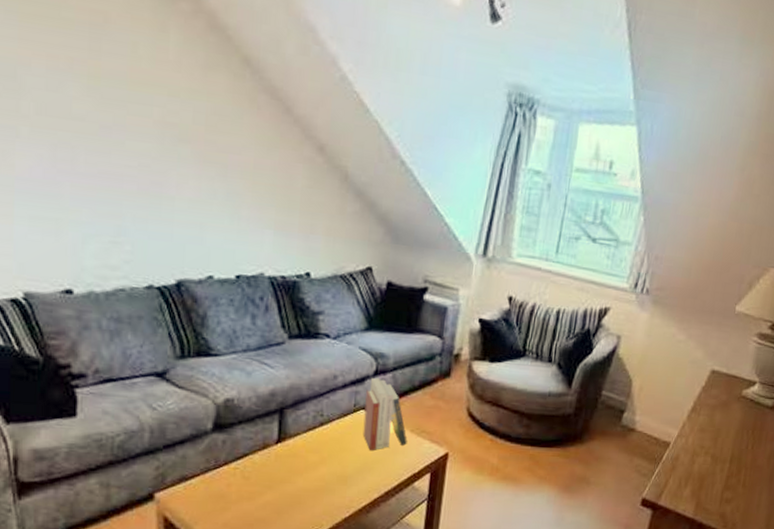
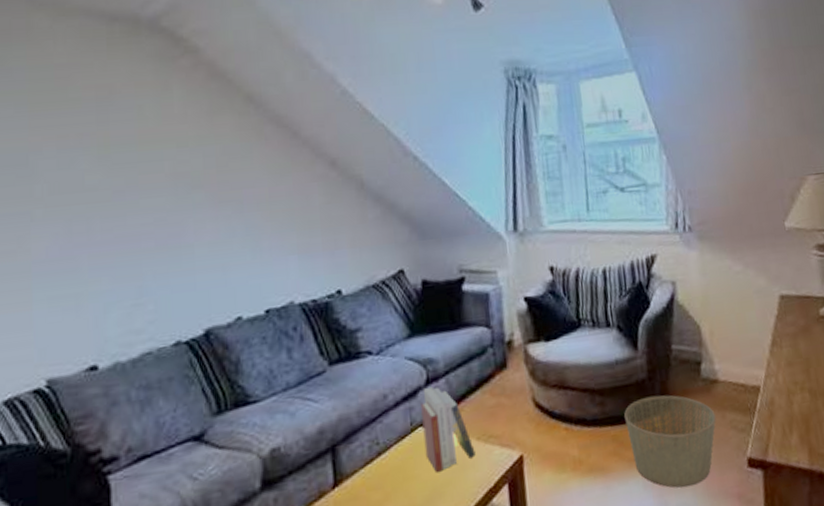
basket: none [544,429,625,509] -> present [624,395,716,488]

